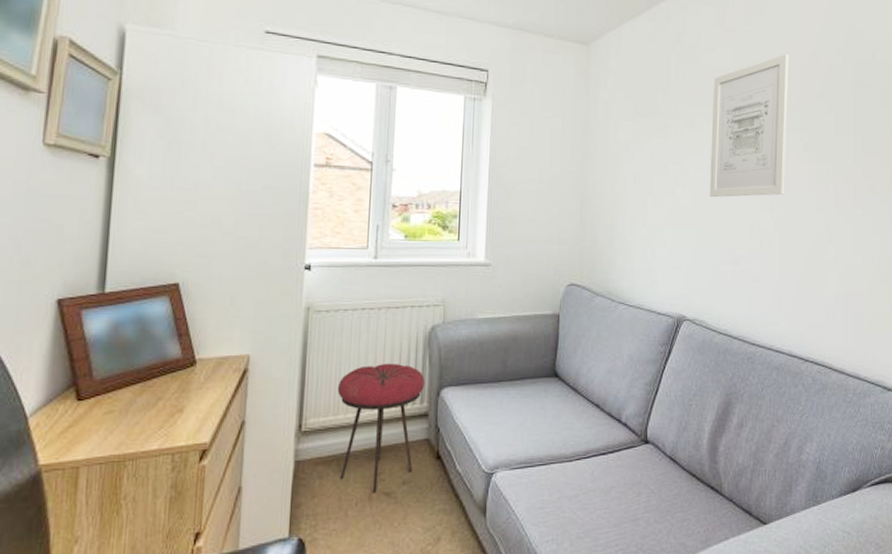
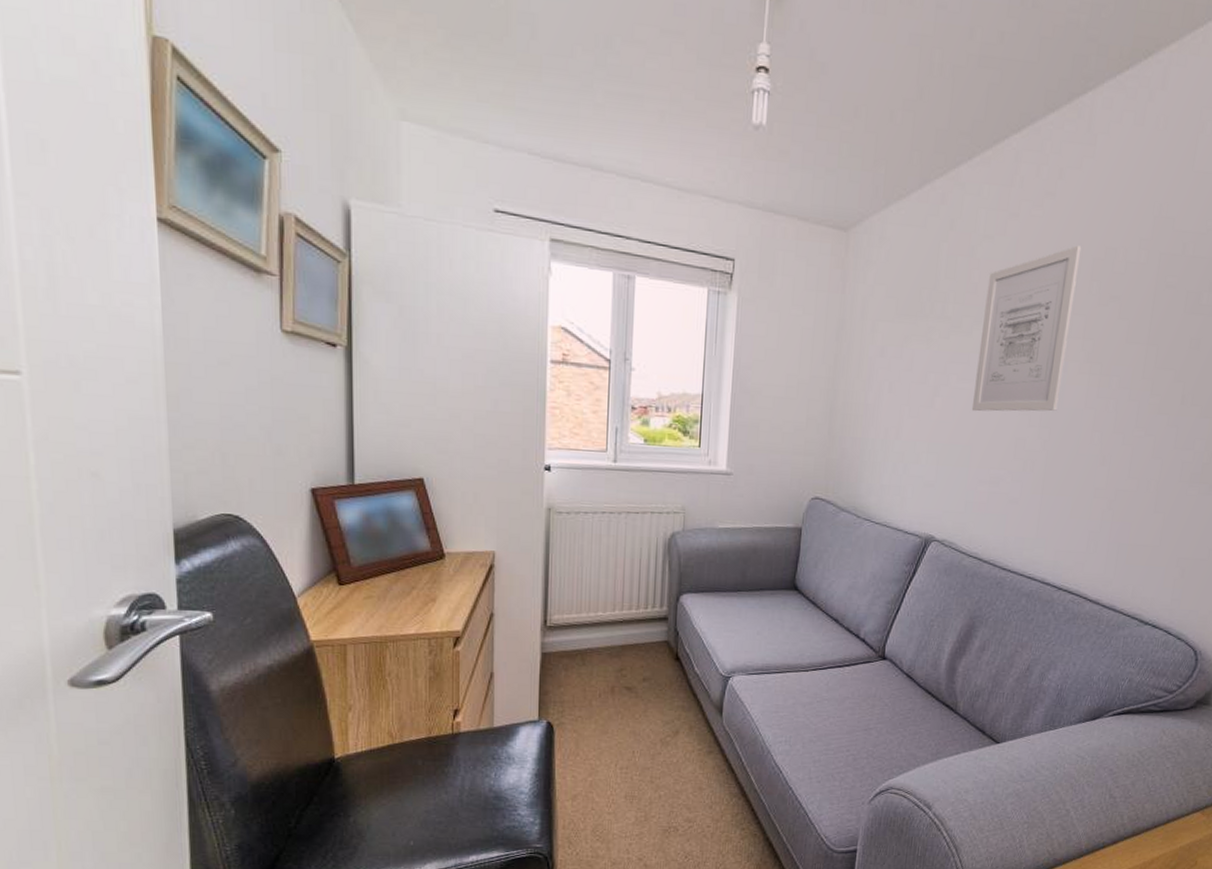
stool: present [337,363,425,493] -> none [579,566,664,686]

